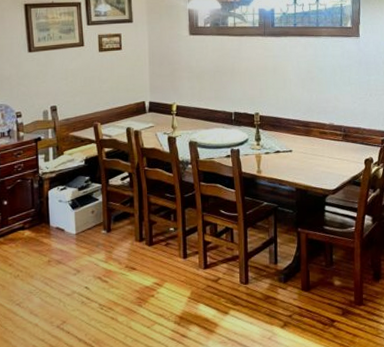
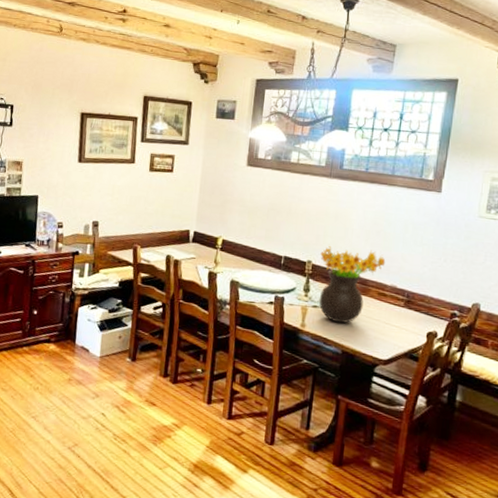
flower arrangement: none [265,95,322,164] -> present [318,245,386,324]

